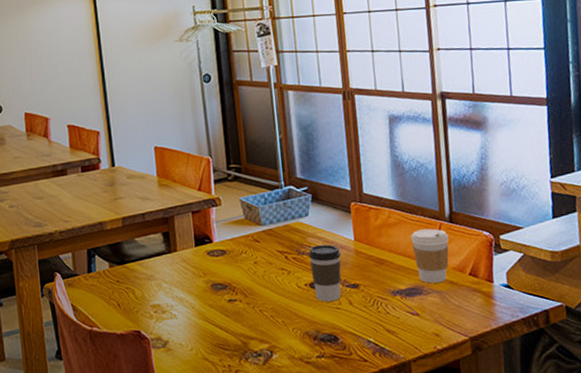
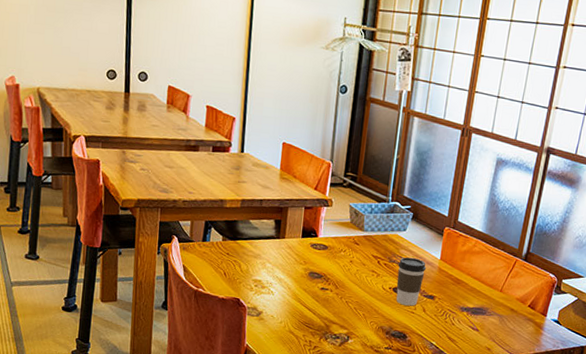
coffee cup: present [411,229,449,283] -> none [486,261,520,308]

